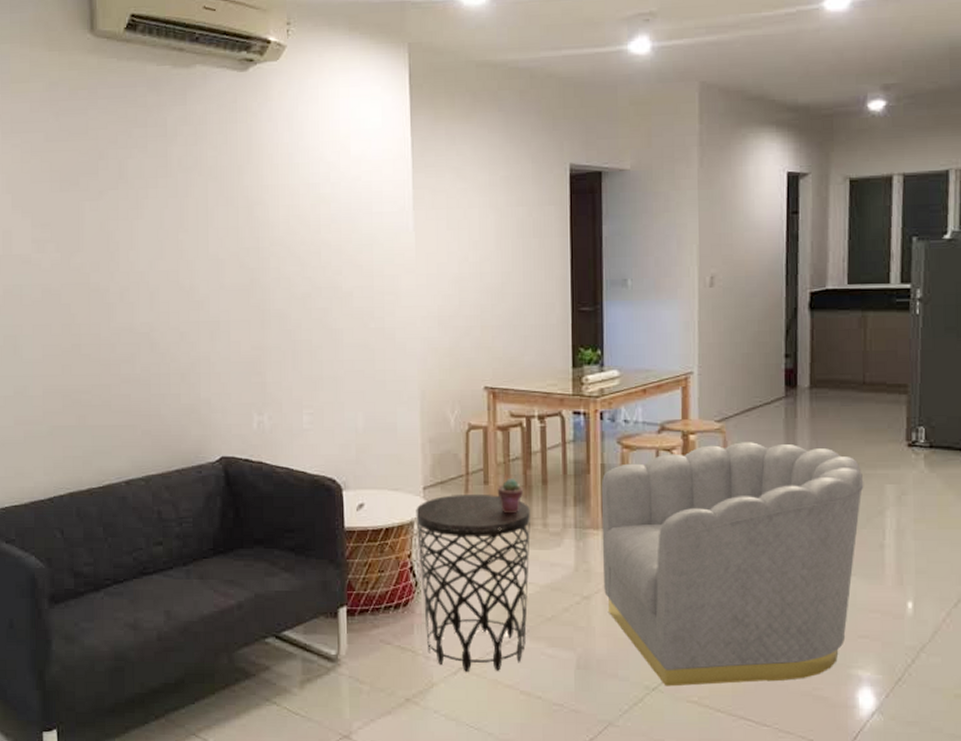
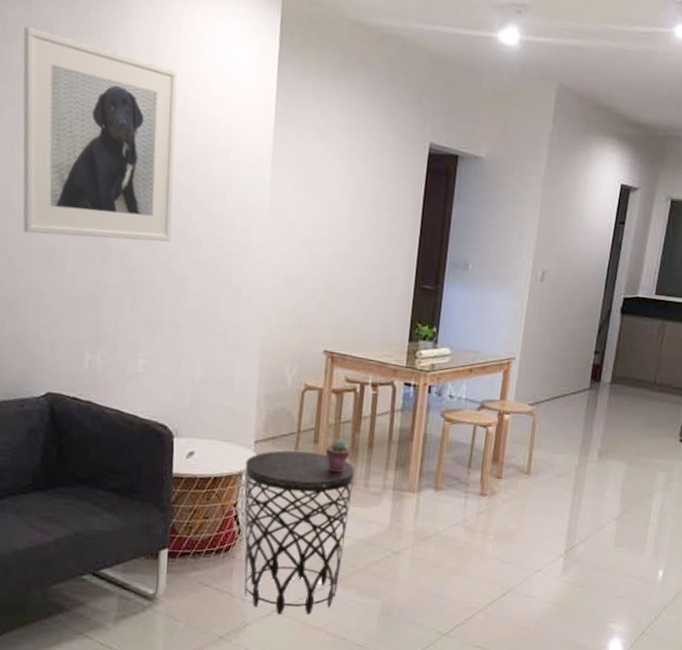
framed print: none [181,124,324,308] -> present [23,26,178,242]
armchair: present [601,442,864,687] -> none [413,425,642,633]

